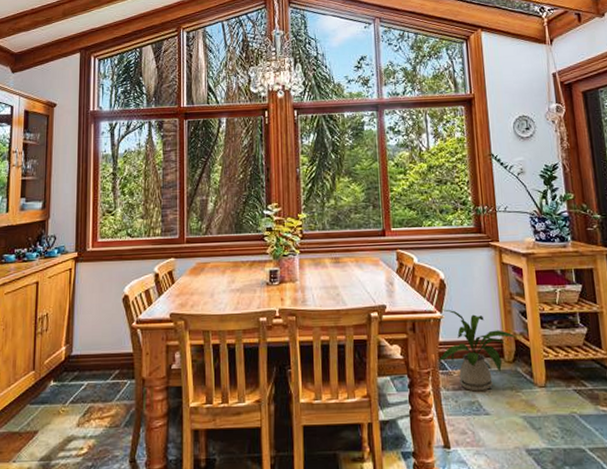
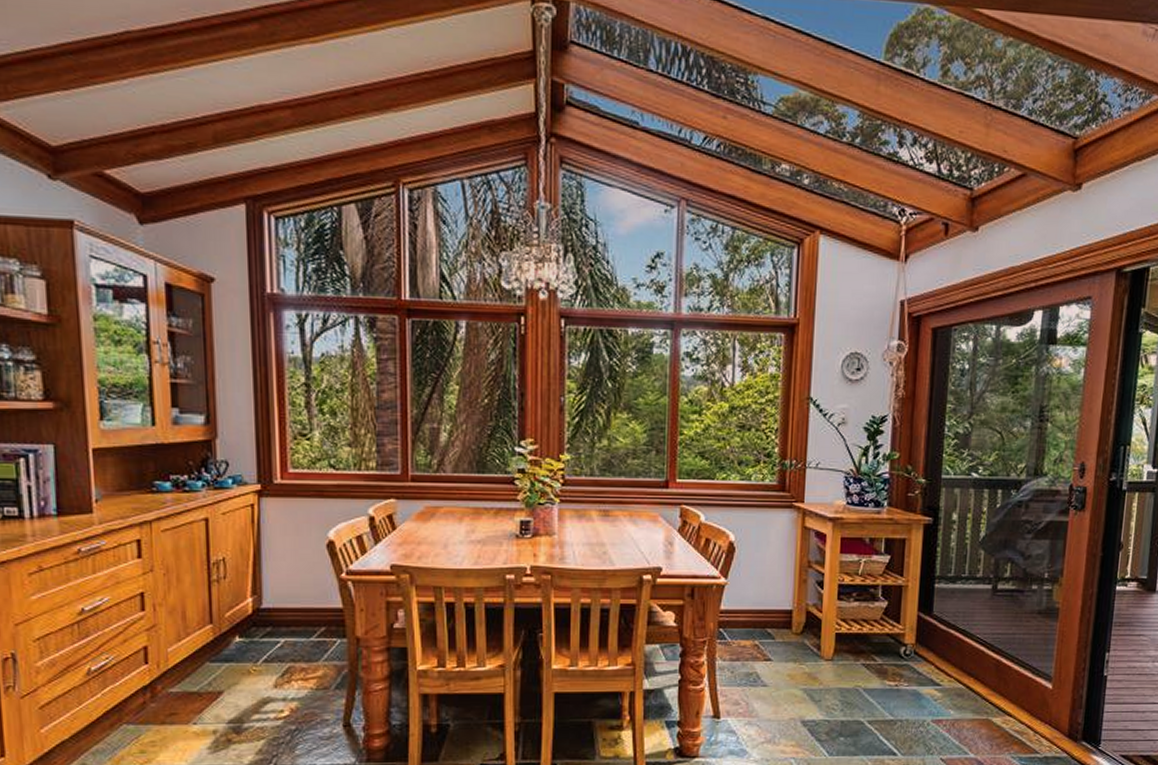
house plant: present [439,309,516,392] -> none [717,575,808,663]

